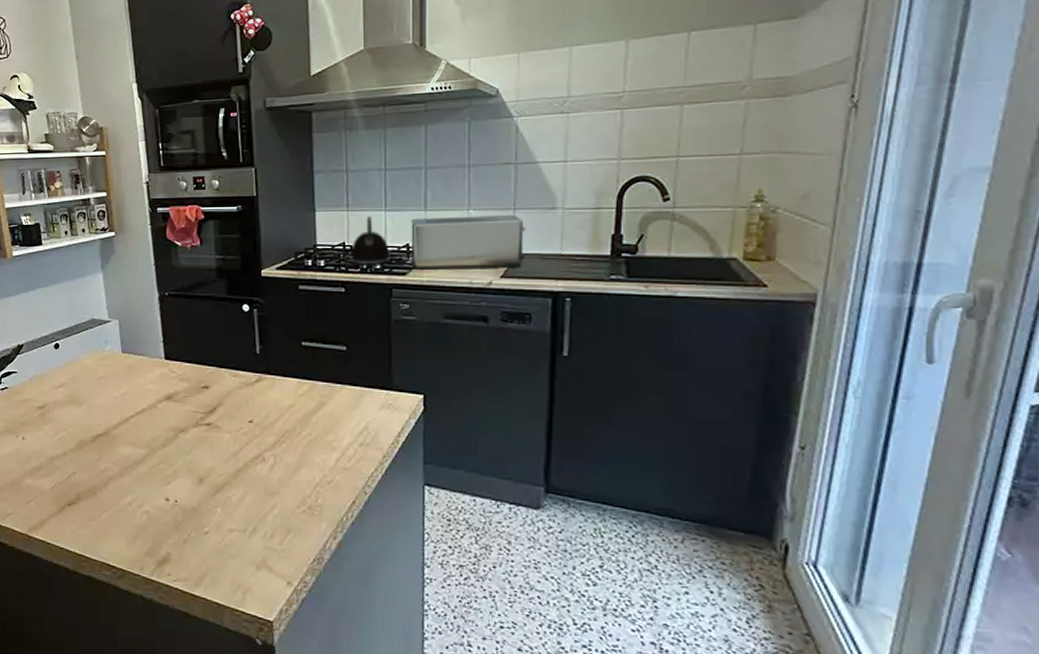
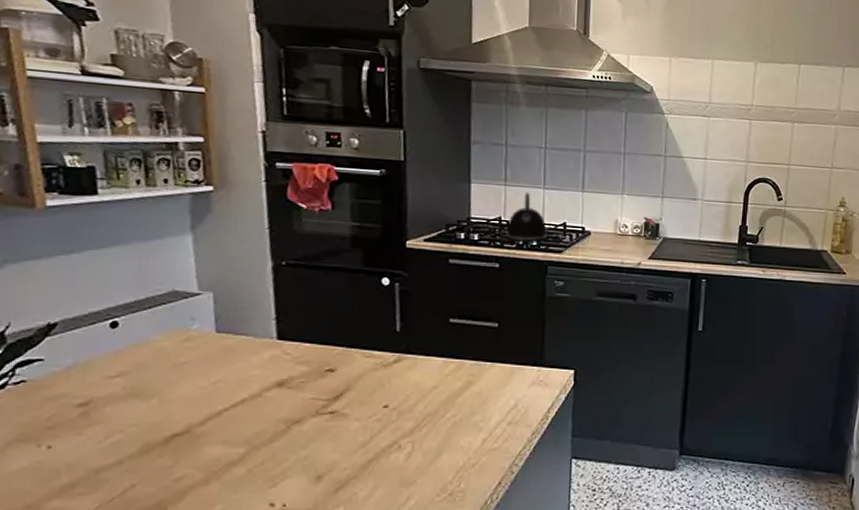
toaster: present [411,214,526,271] -> none [567,198,671,251]

